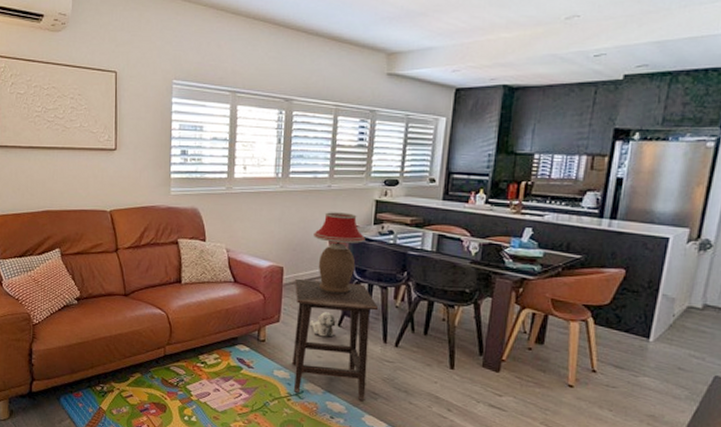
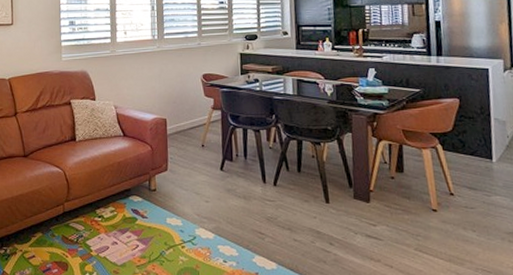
side table: present [291,279,379,401] -> none [178,129,255,241]
plush toy: present [310,312,336,337] -> none [195,157,219,182]
table lamp: present [314,212,366,294] -> none [190,66,235,140]

